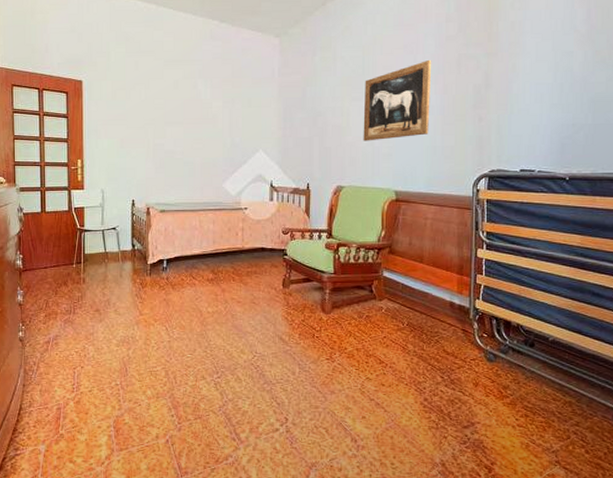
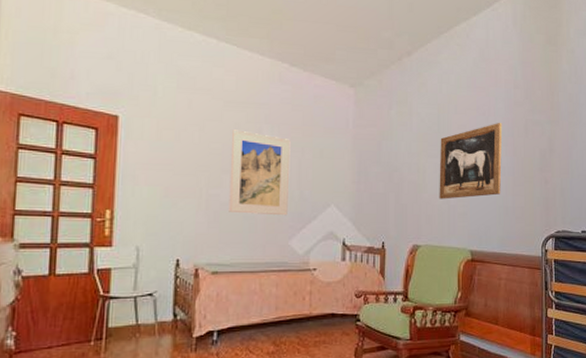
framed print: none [171,86,222,161] -> present [229,129,291,216]

